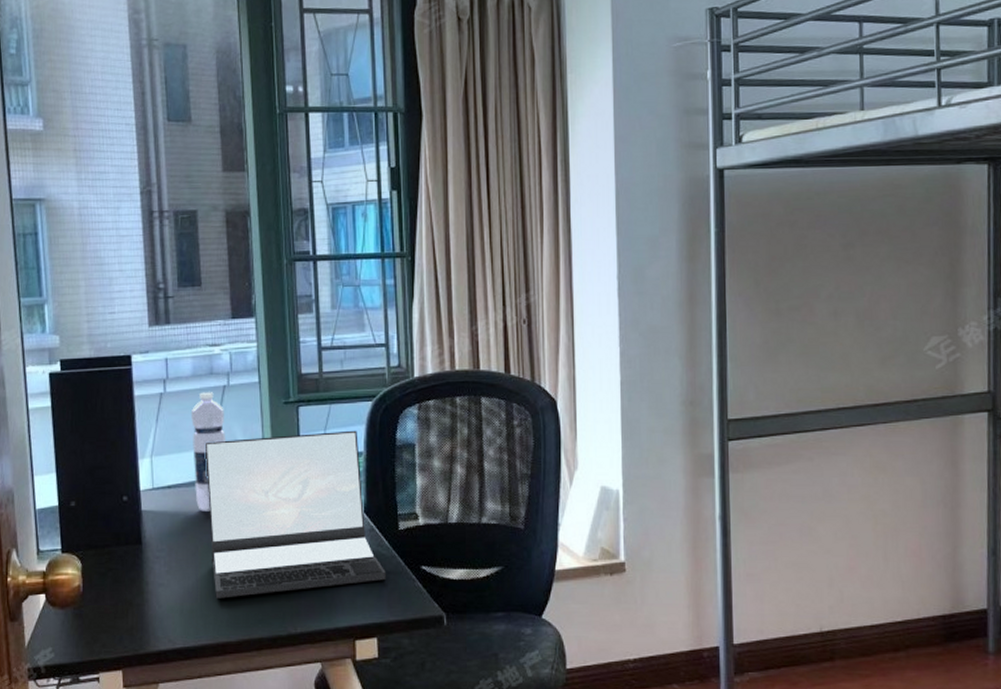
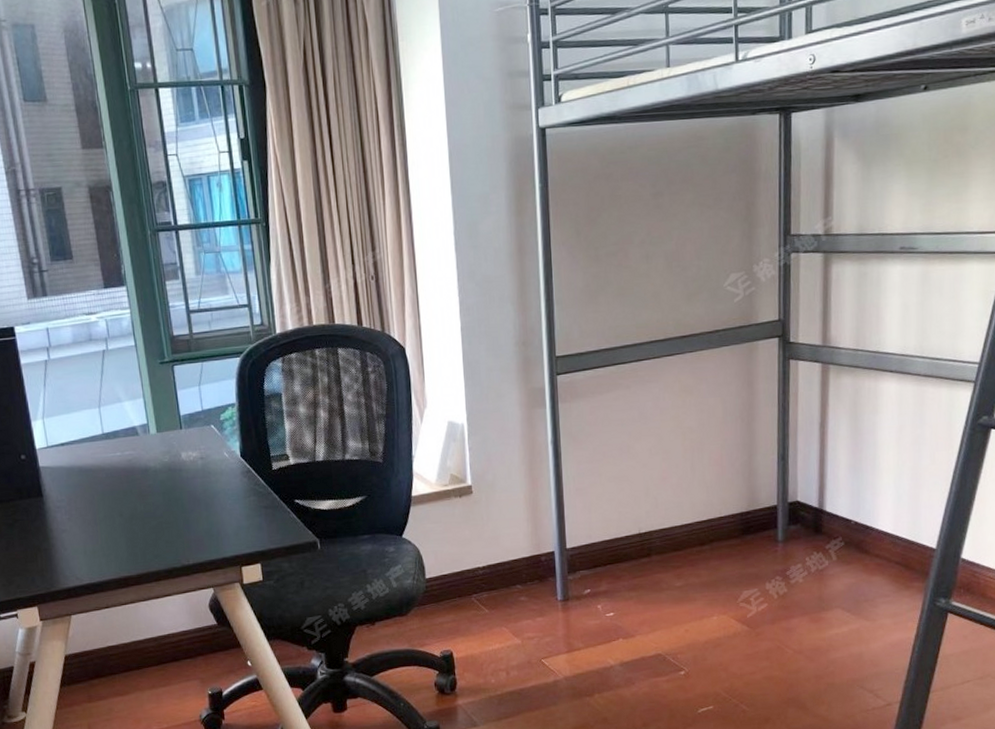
water bottle: present [190,392,227,512] -> none [75,357,111,465]
laptop: present [204,430,386,599] -> none [90,384,264,540]

